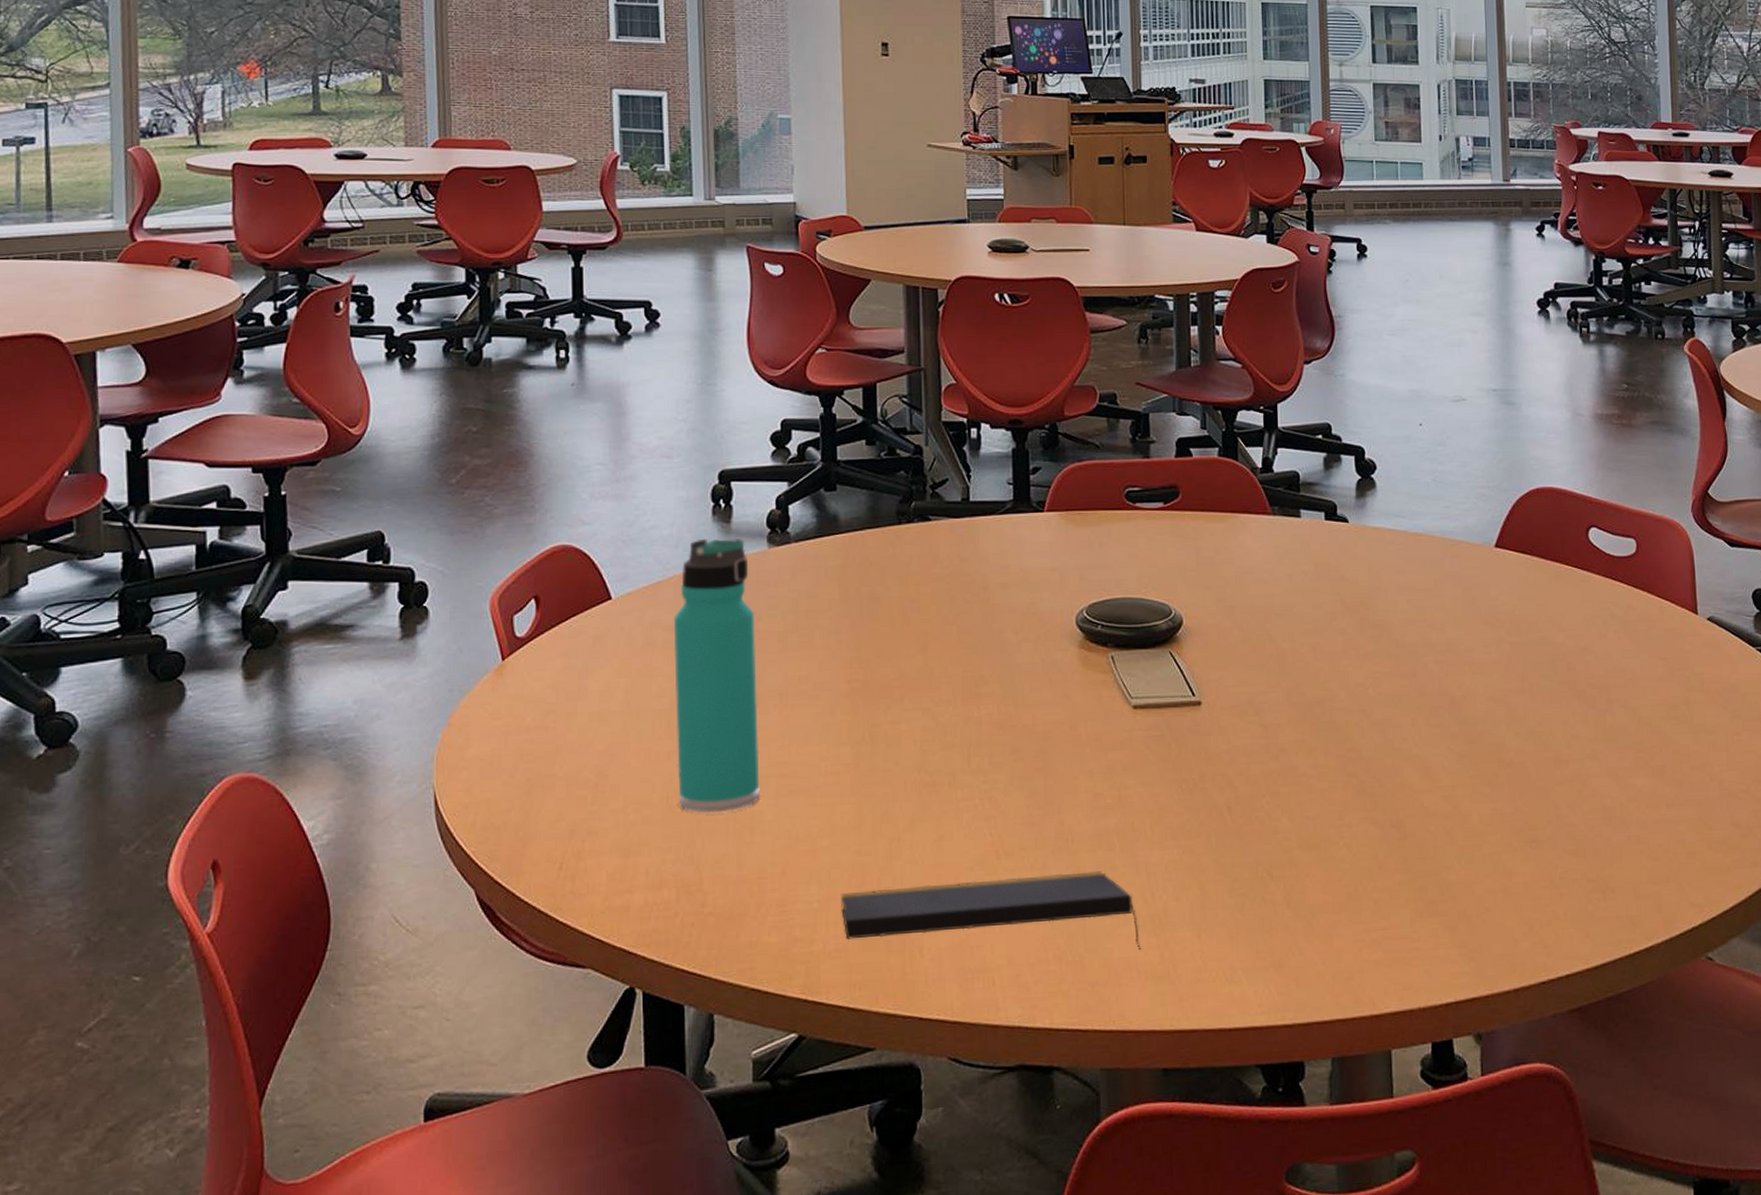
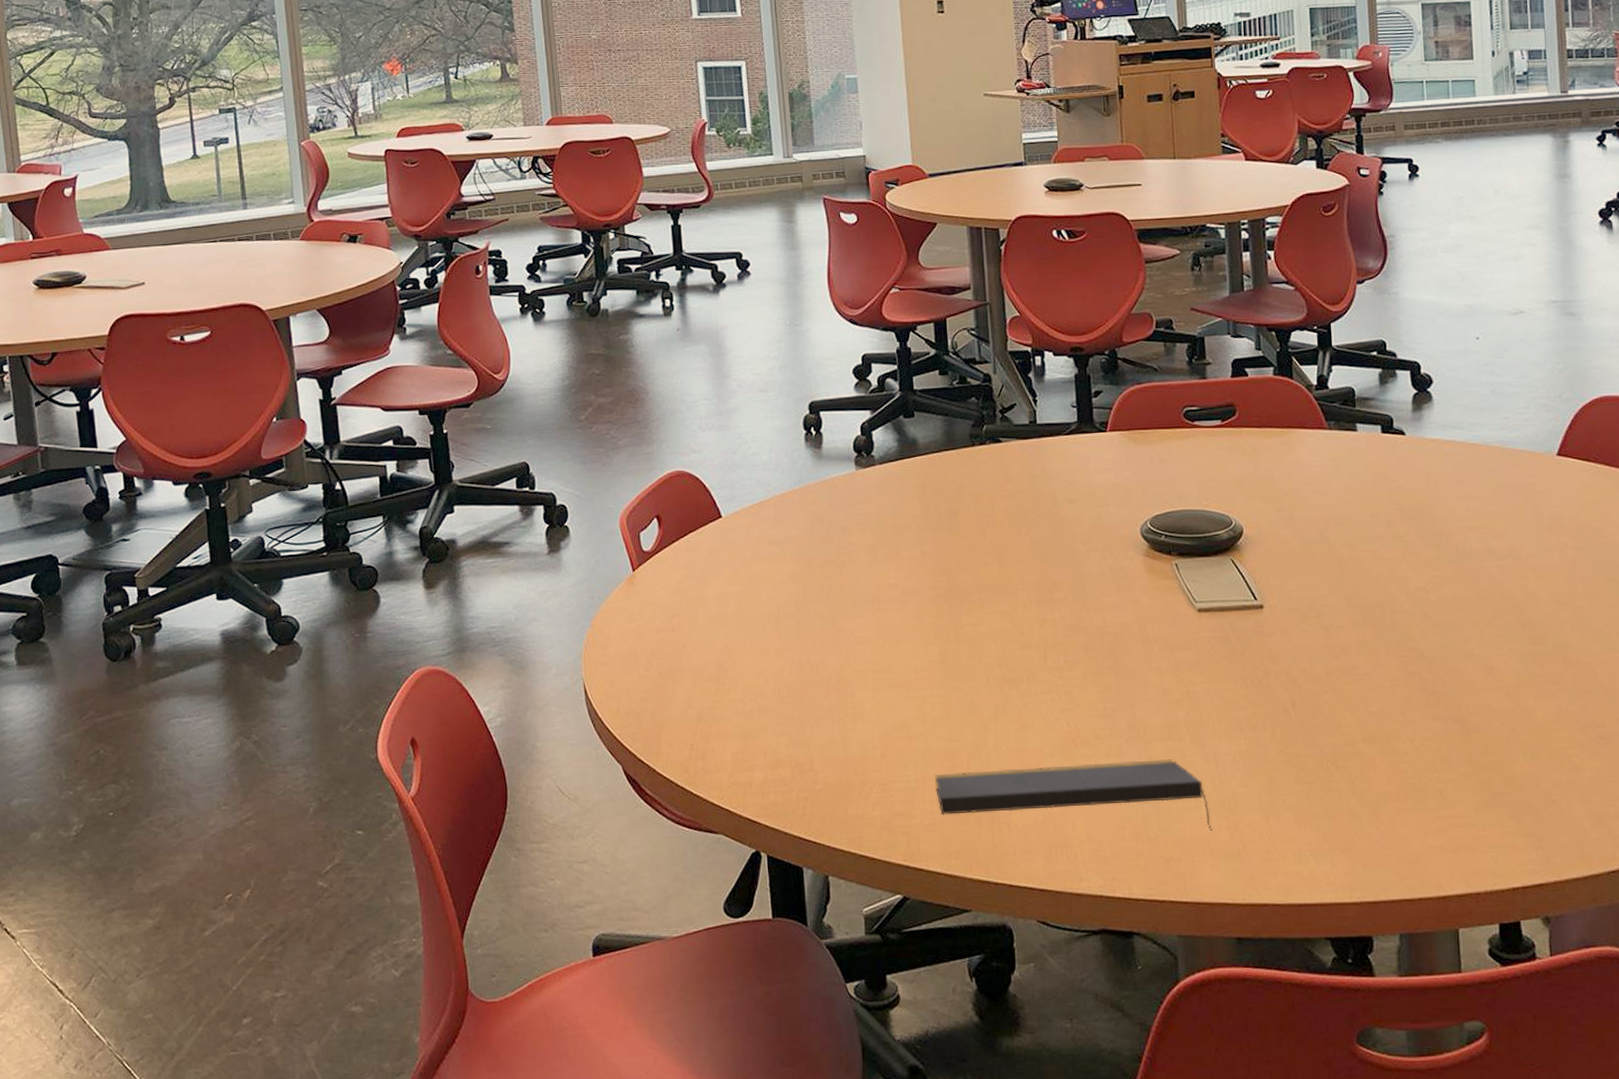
thermos bottle: present [673,538,760,814] -> none [776,461,859,704]

